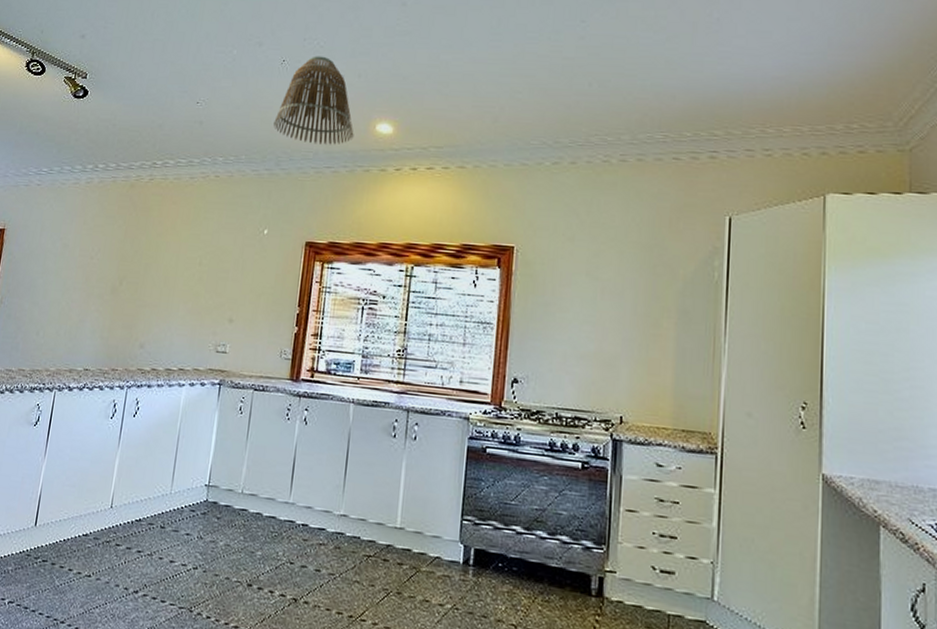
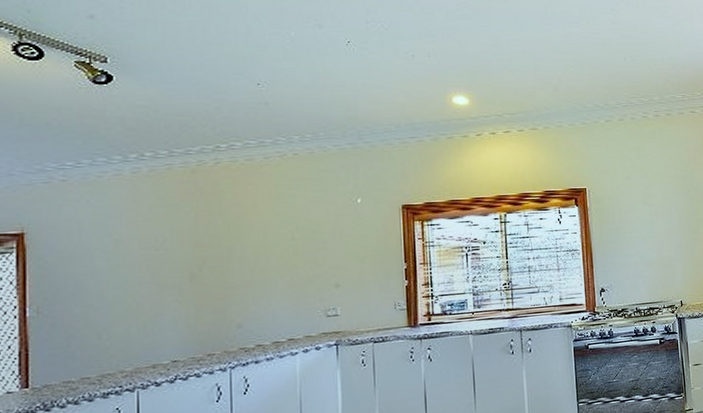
lamp shade: present [273,56,354,145] -> none [349,37,433,118]

